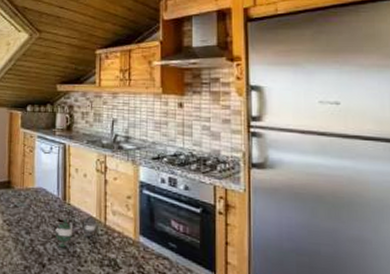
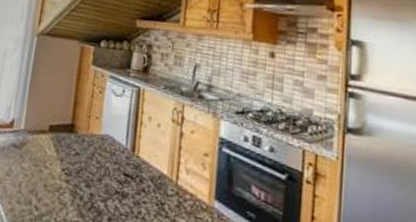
teapot: present [53,216,97,248] -> none [117,172,168,207]

